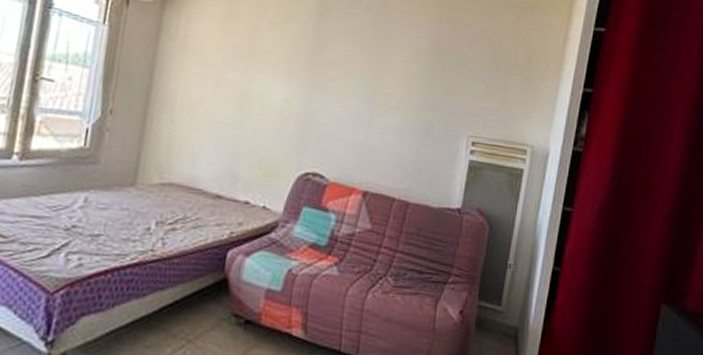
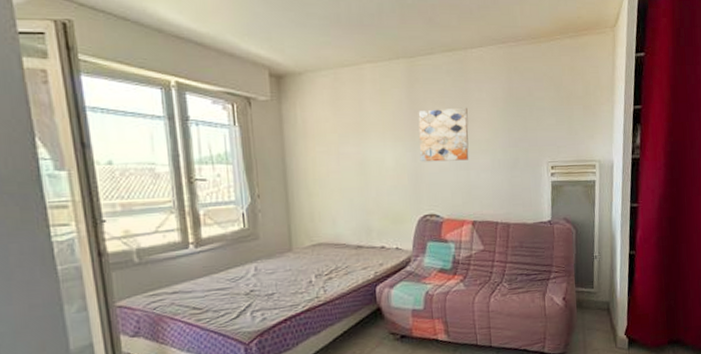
wall art: none [314,47,383,116] -> present [418,107,469,162]

